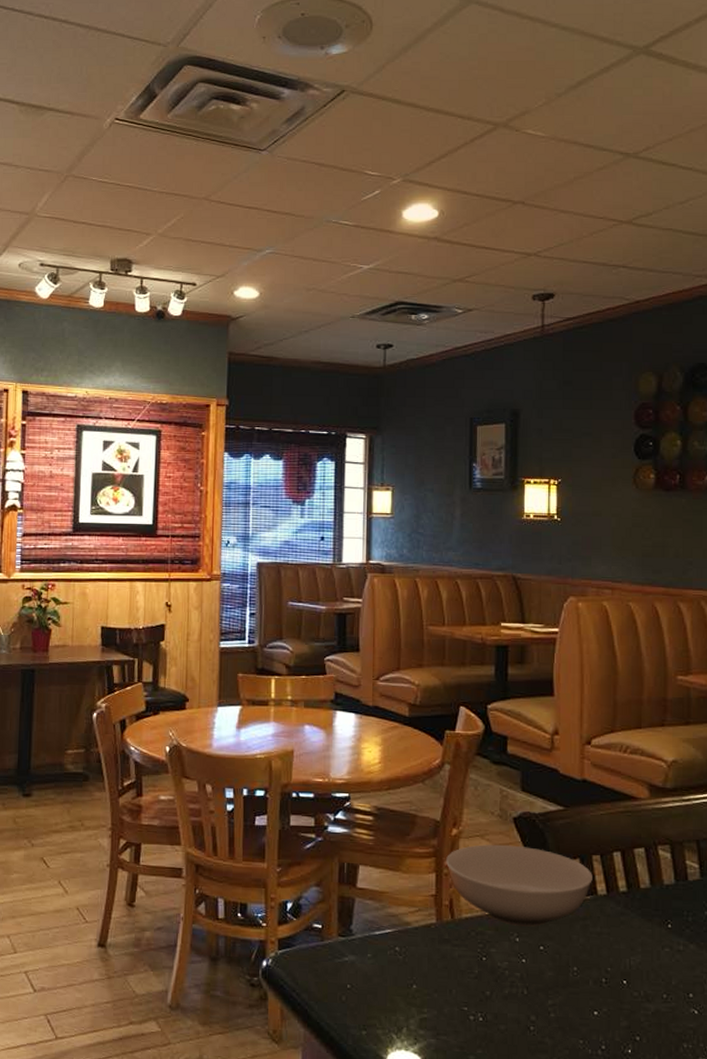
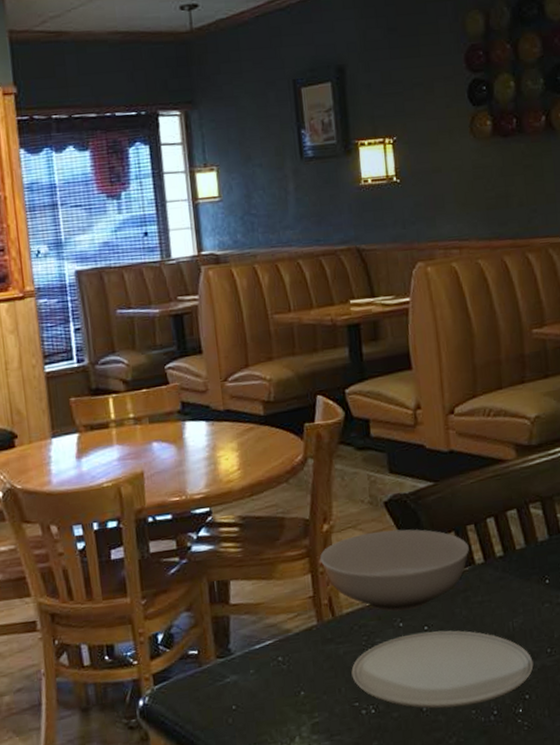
plate: none [464,950,647,1035] -> present [351,630,534,709]

